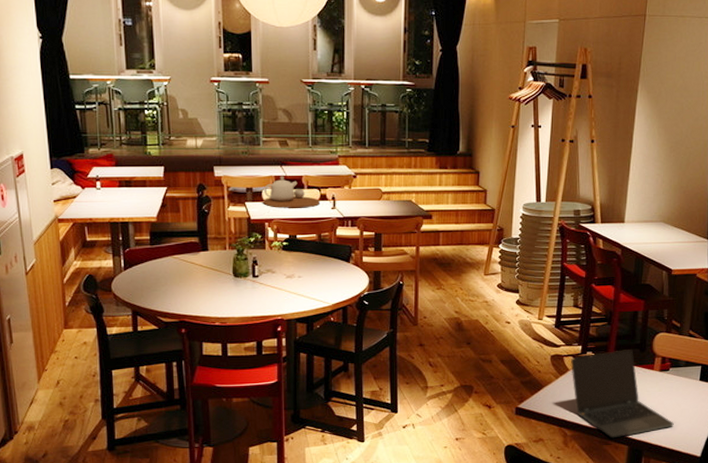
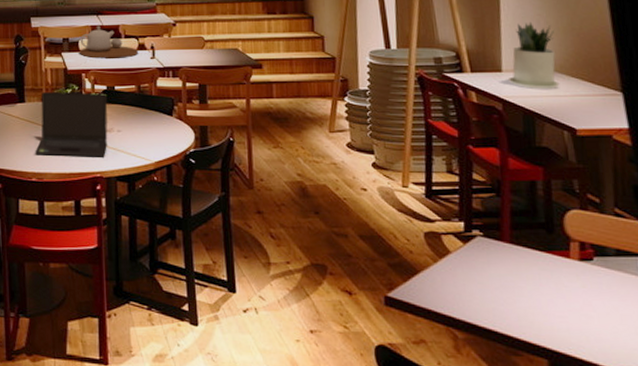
laptop: none [218,241,290,302] -> present [35,92,108,157]
laptop: present [571,350,674,439] -> none [452,229,613,348]
planter: none [629,180,668,237] -> present [509,22,560,89]

